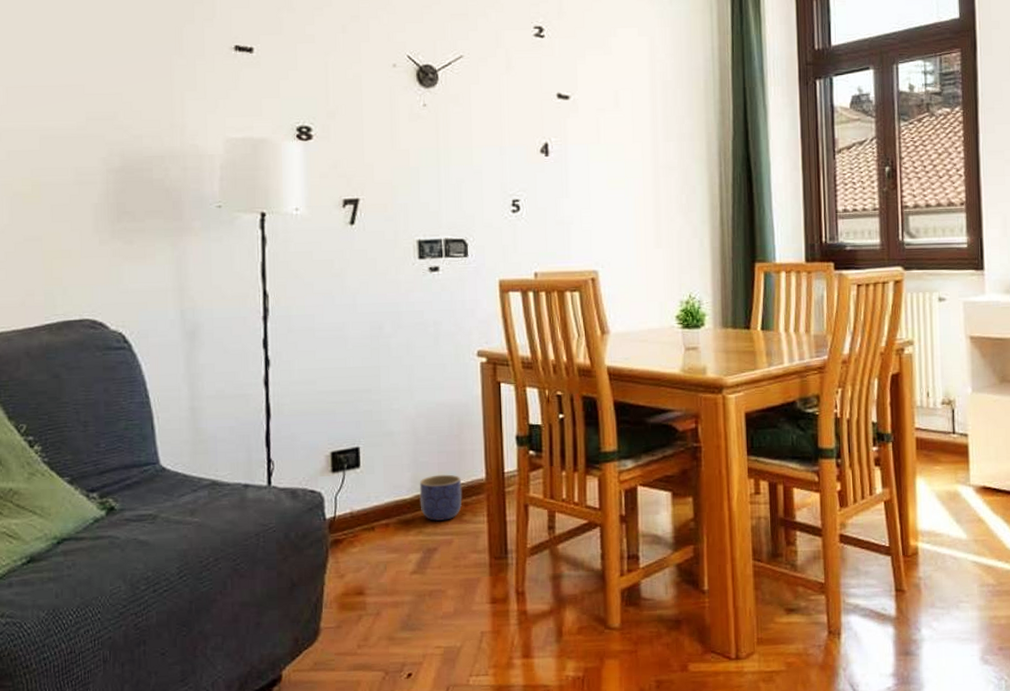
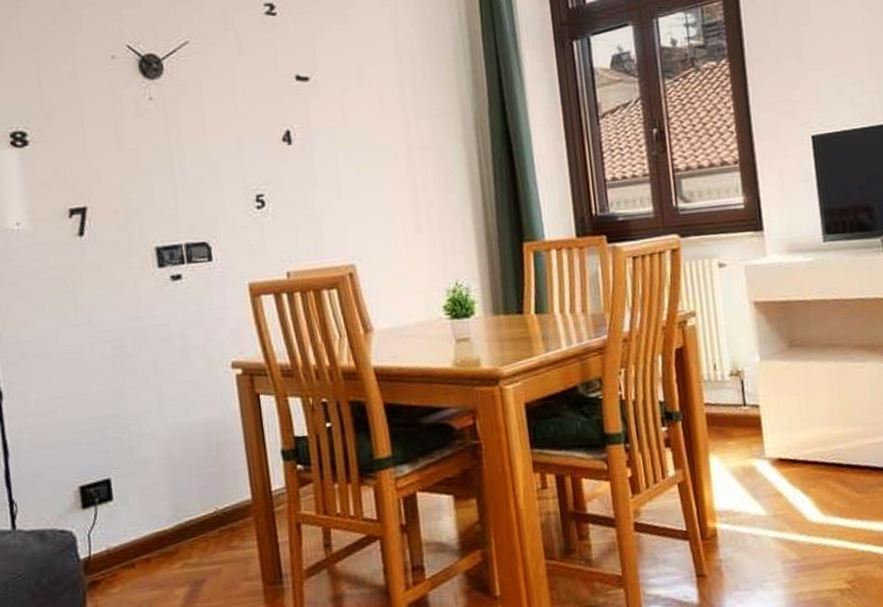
planter: present [419,474,462,521] -> none [179,498,228,551]

